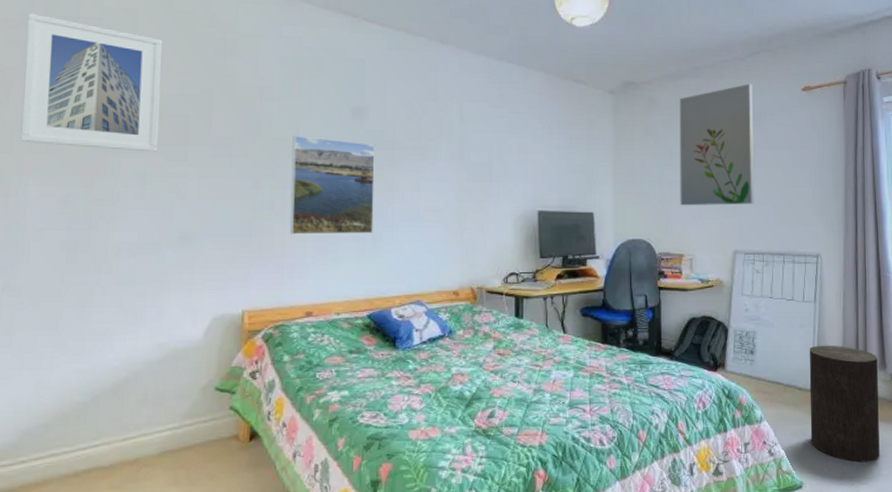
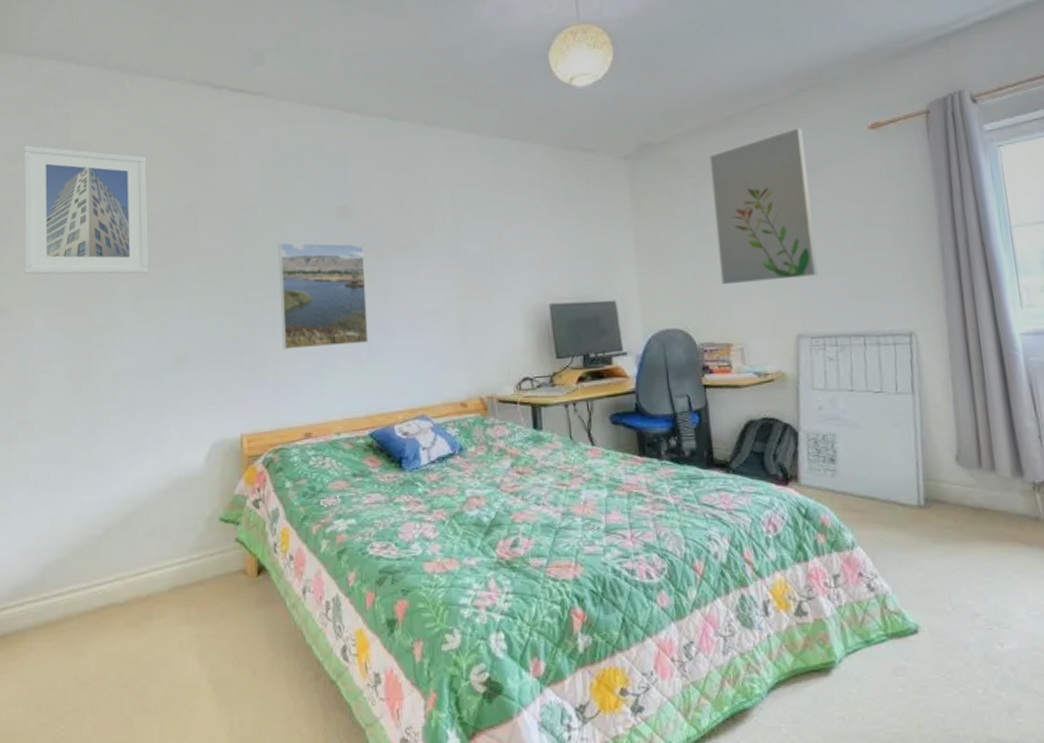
stool: present [809,345,880,463] -> none [910,447,1026,600]

